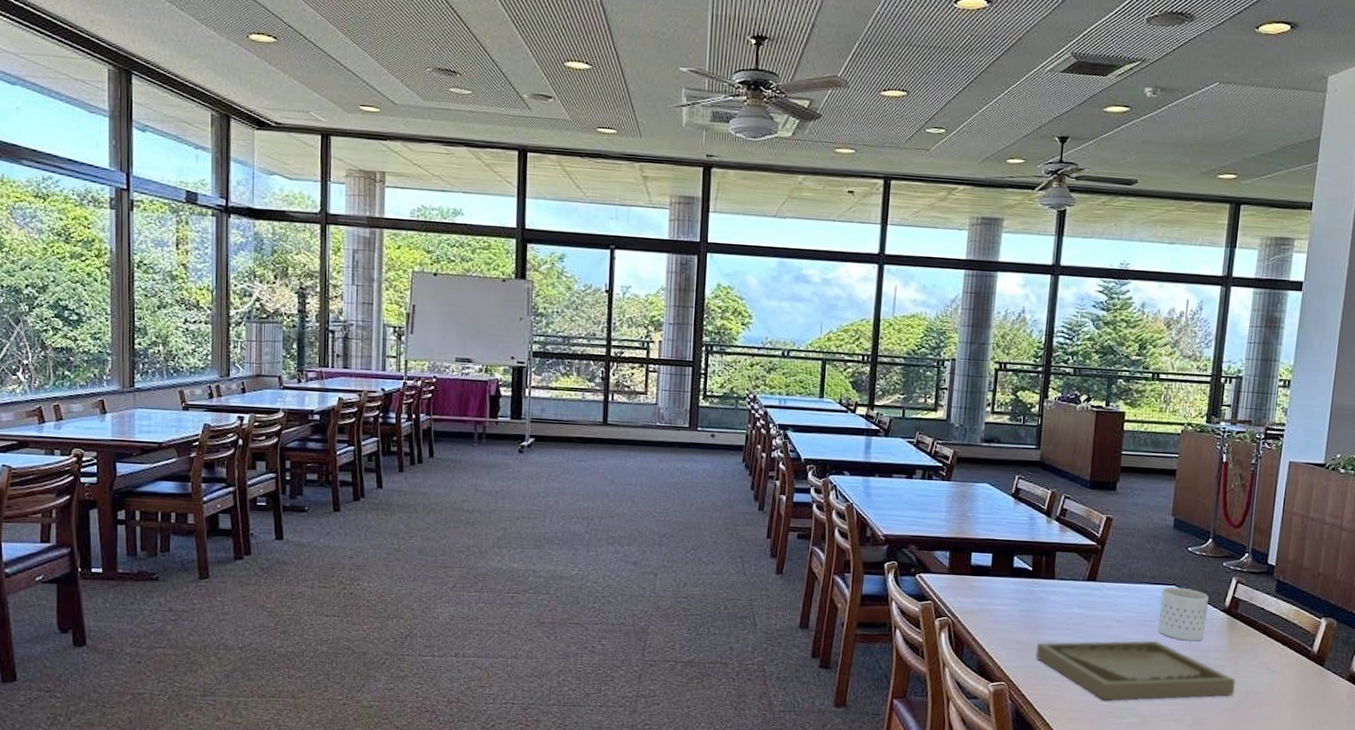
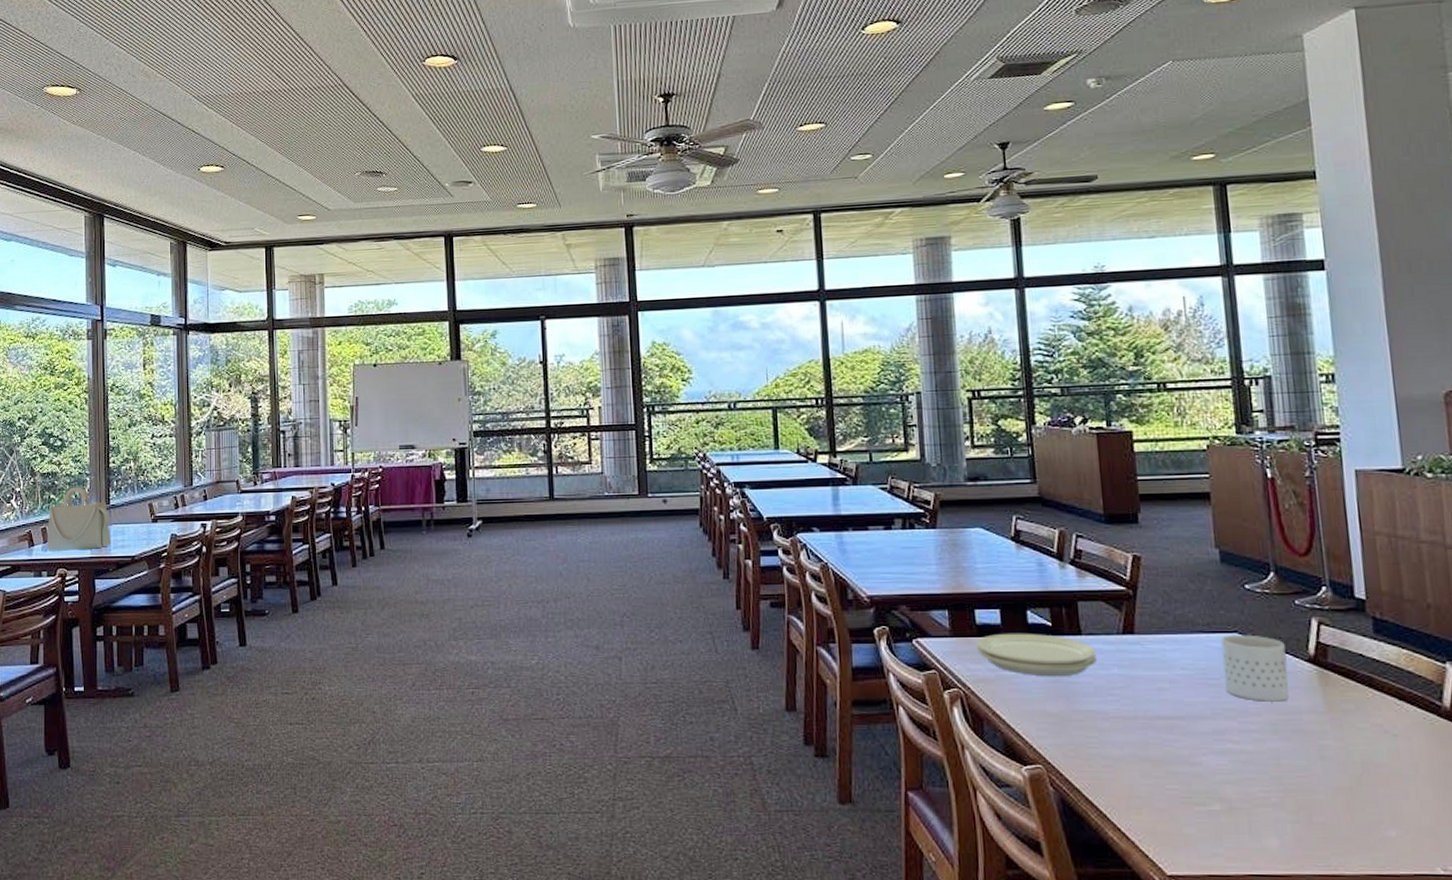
handbag: none [60,365,136,432] -> present [47,487,111,551]
plate: none [967,574,1064,613] -> present [976,633,1098,677]
tray: present [1035,640,1235,701] -> none [1073,703,1346,784]

